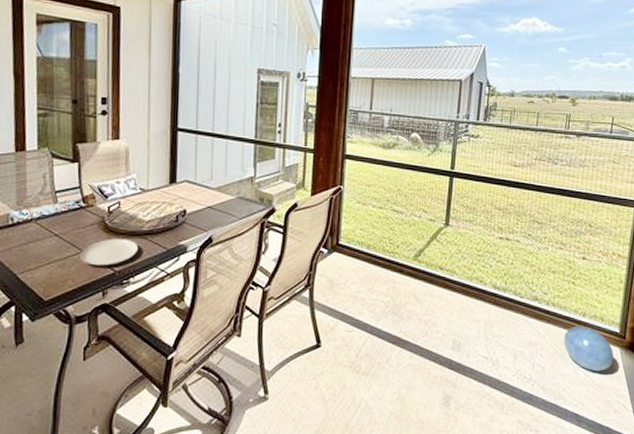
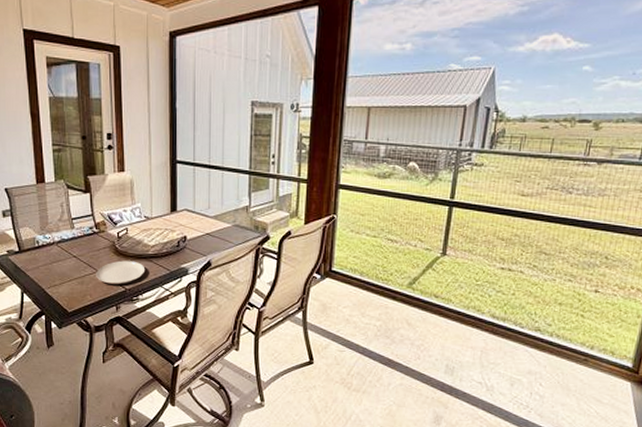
ball: present [563,325,614,371] -> none [566,358,624,403]

